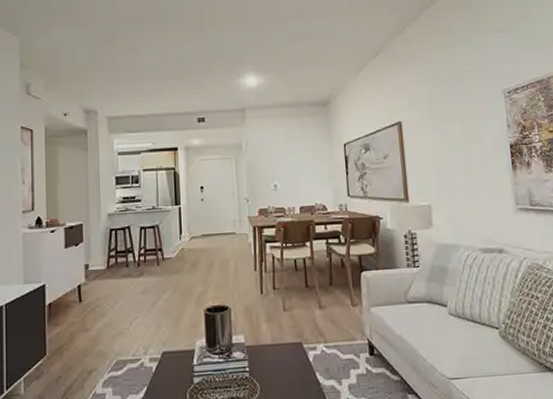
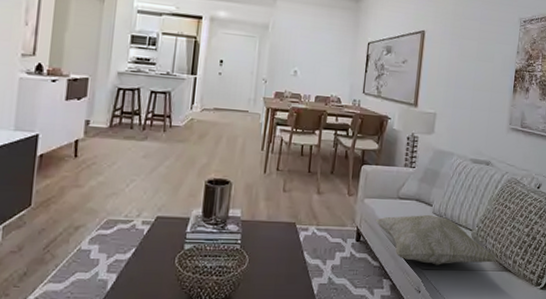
decorative pillow: none [386,316,535,373] -> present [375,214,497,265]

